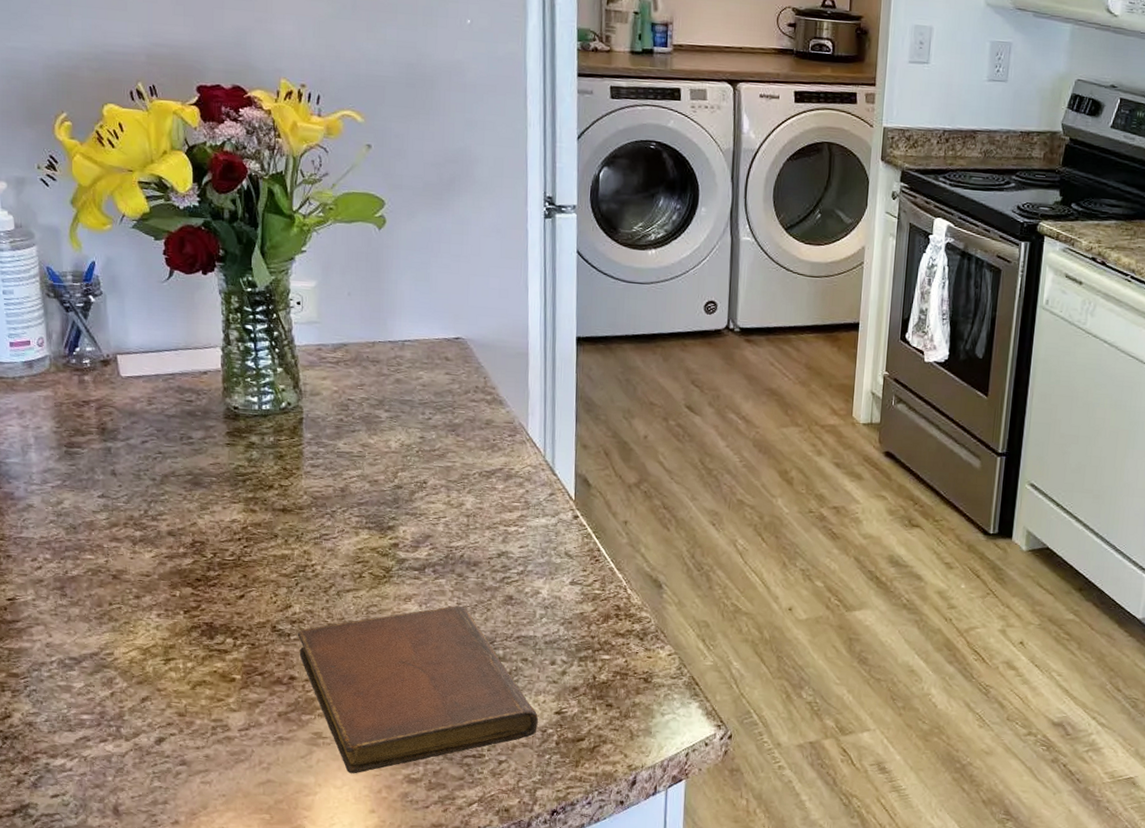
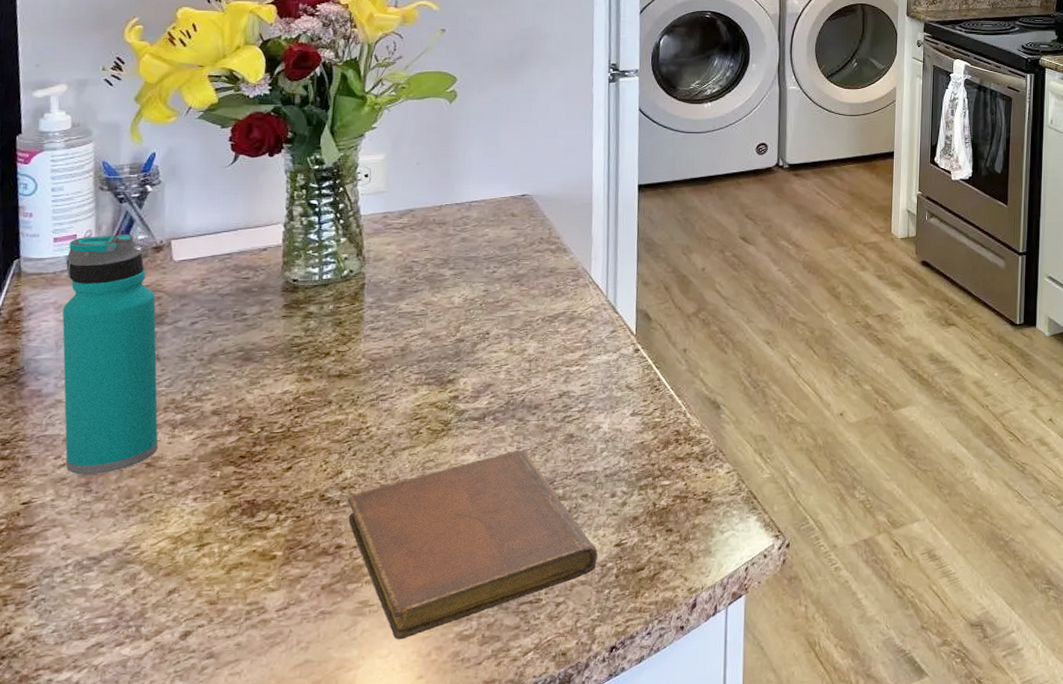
water bottle: none [23,343,122,581] -> present [62,234,159,475]

